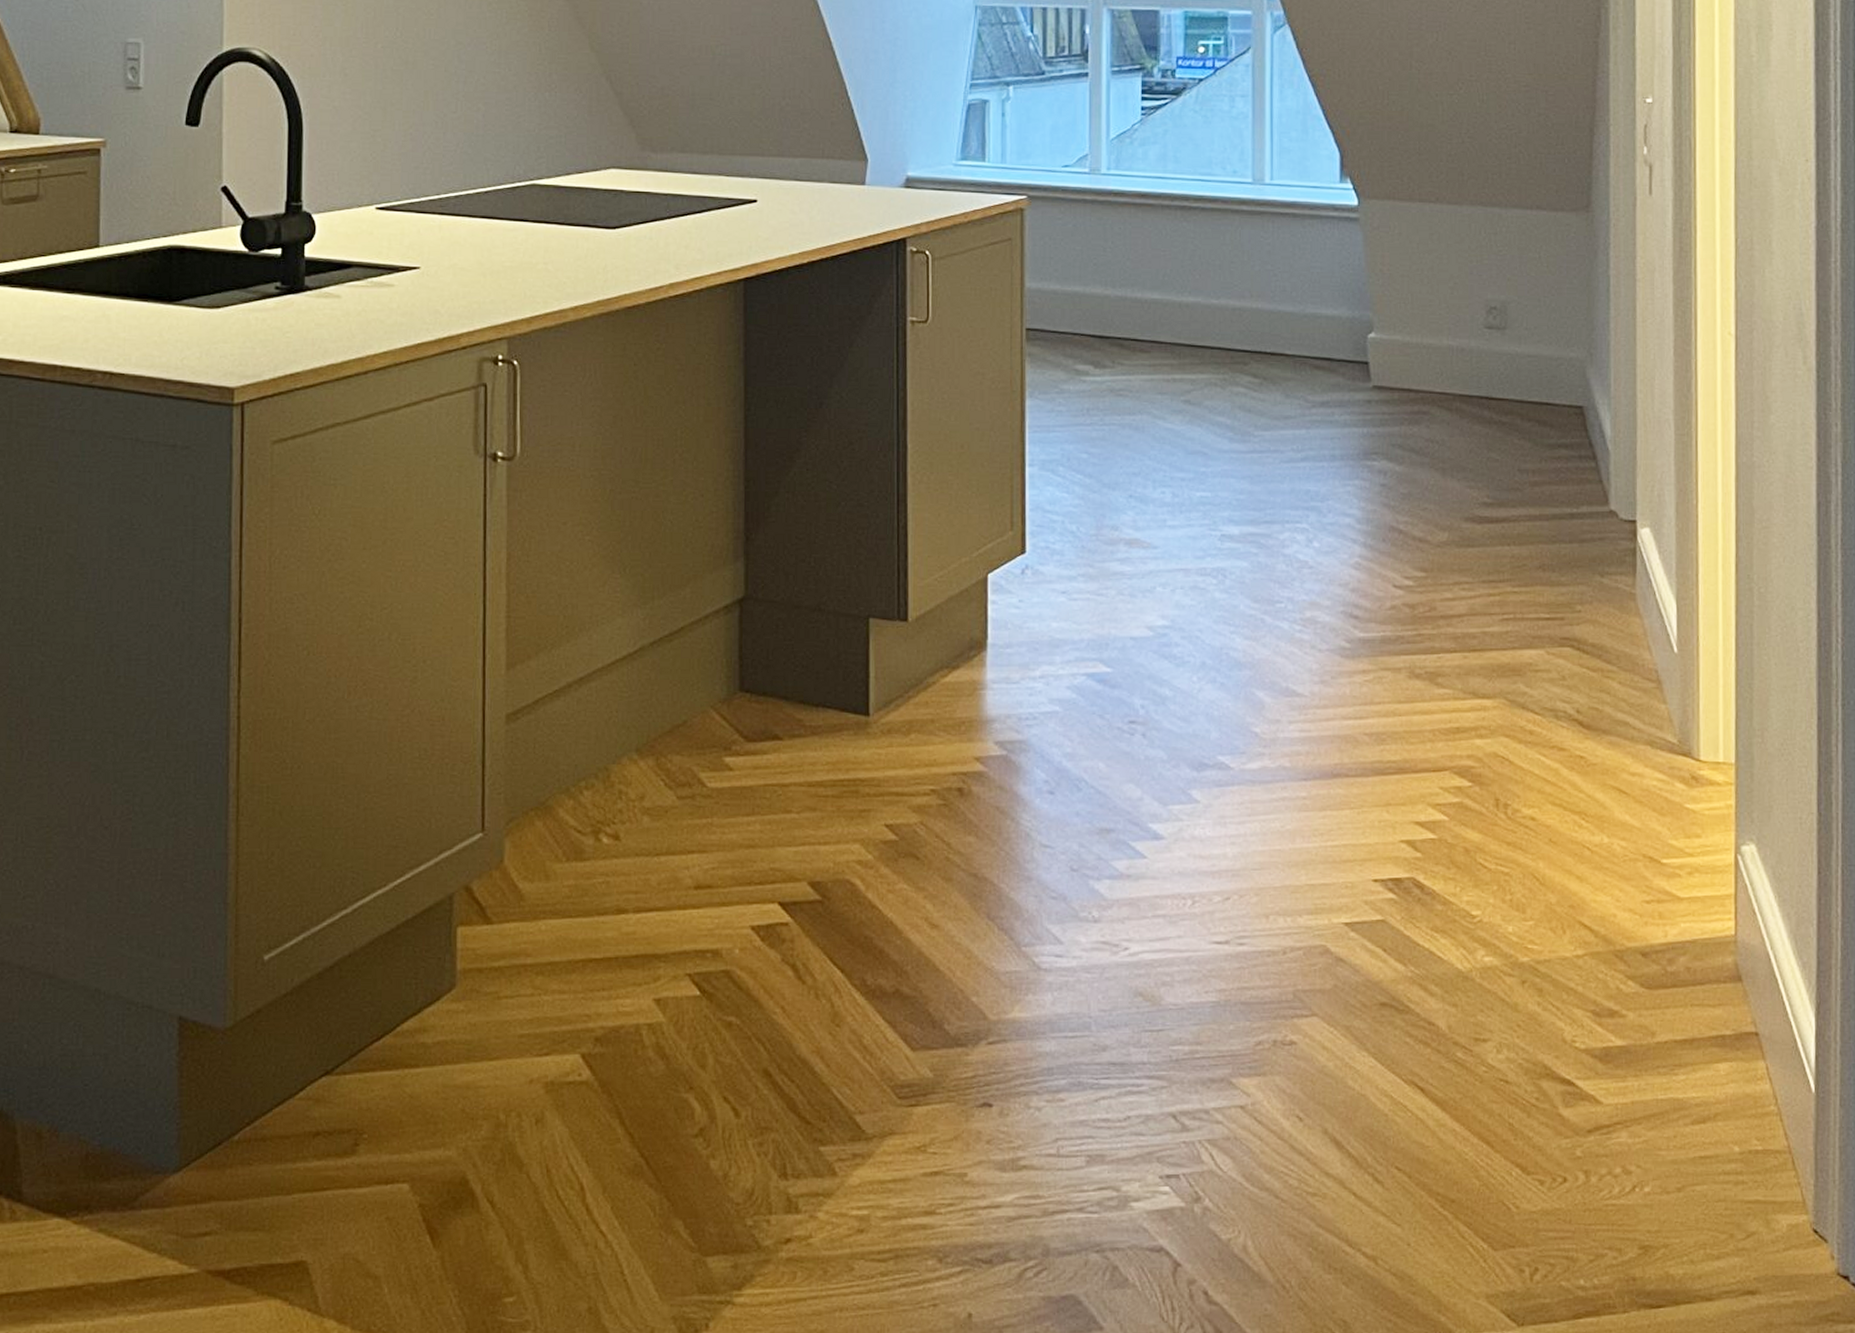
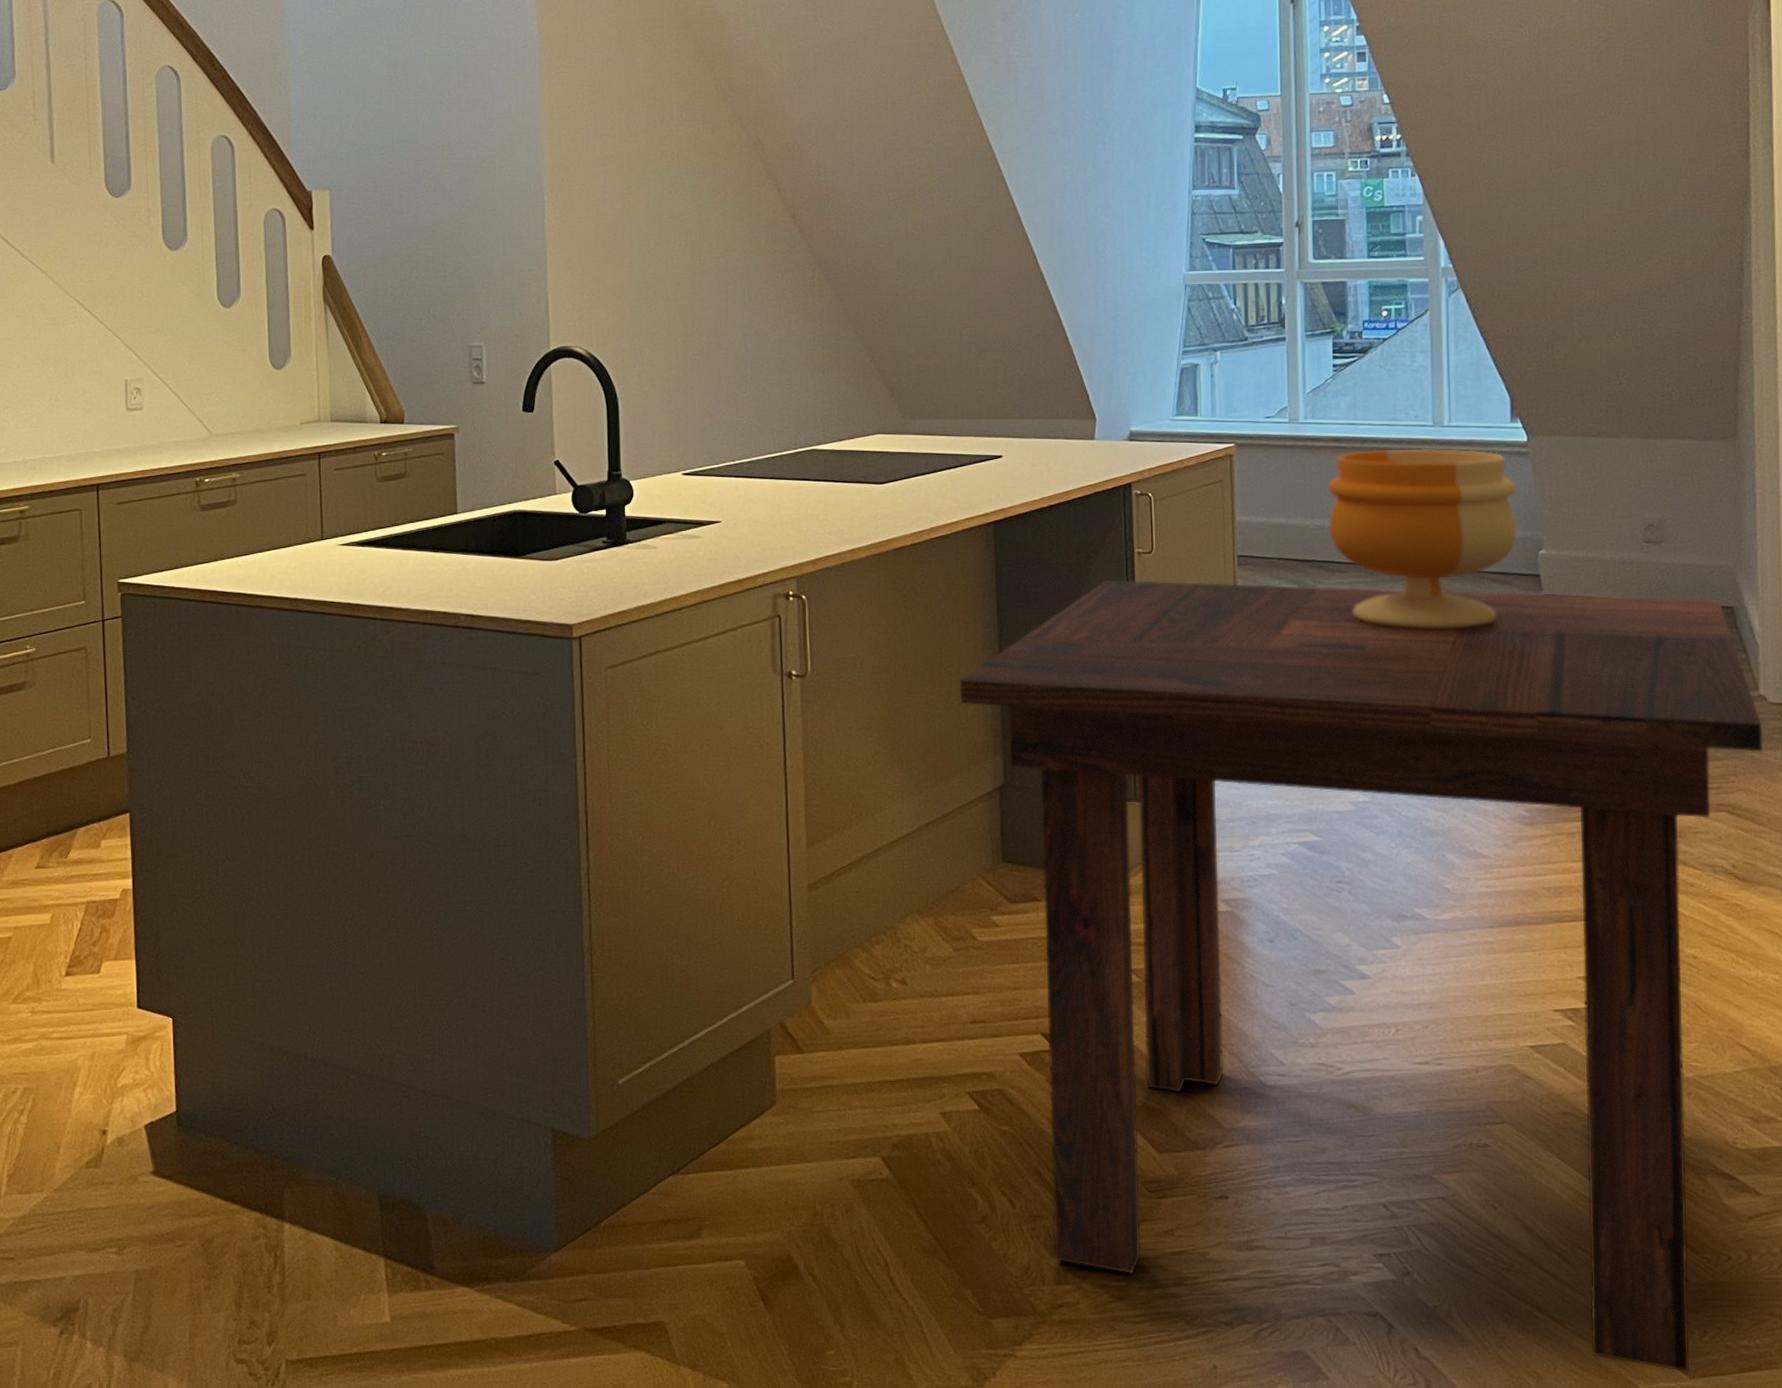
dining table: none [697,352,1613,1319] -> present [960,579,1763,1372]
footed bowl: none [1131,208,1345,424] -> present [1327,448,1518,630]

